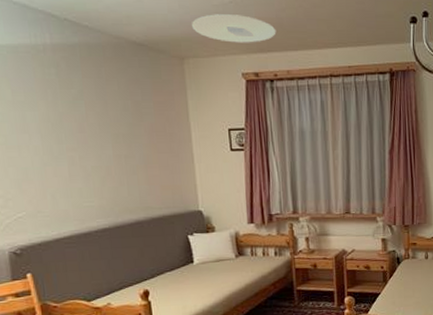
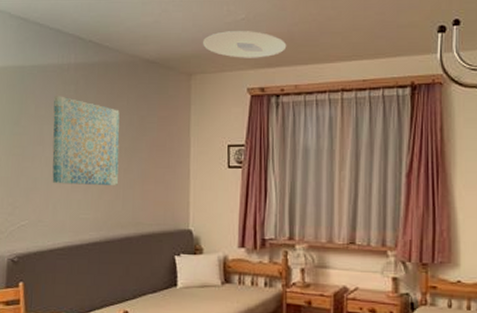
wall art: none [33,80,120,173] -> present [52,96,120,187]

